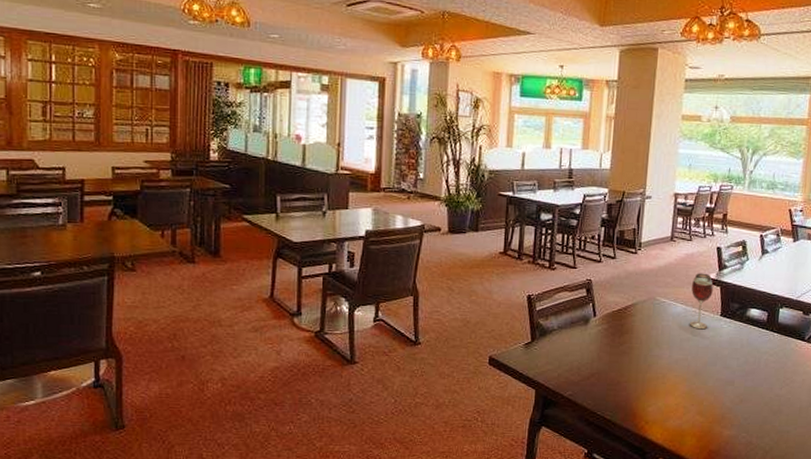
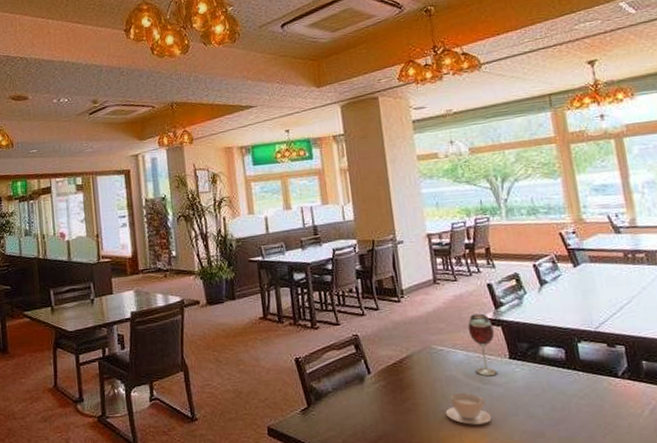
teacup: none [655,341,694,370] -> present [445,392,492,425]

